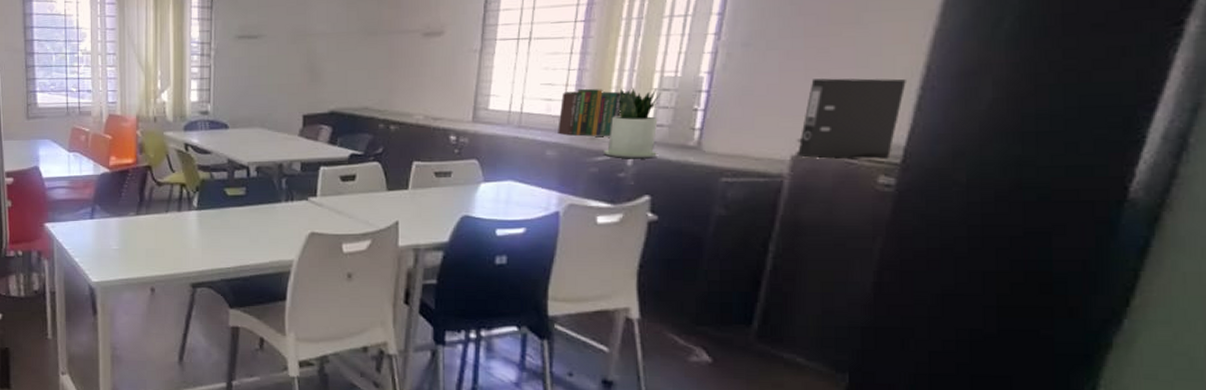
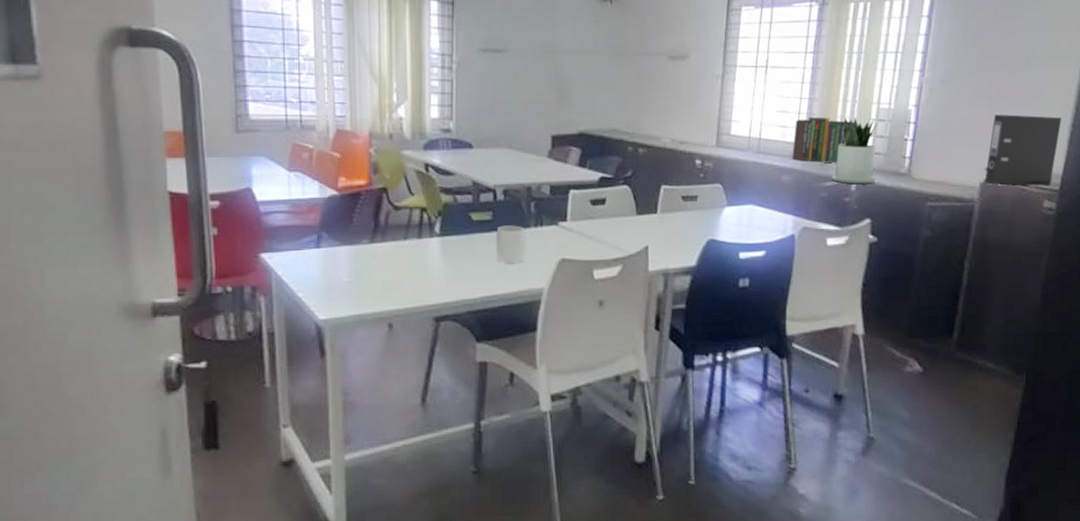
mug: none [248,200,277,236] -> present [495,225,526,264]

